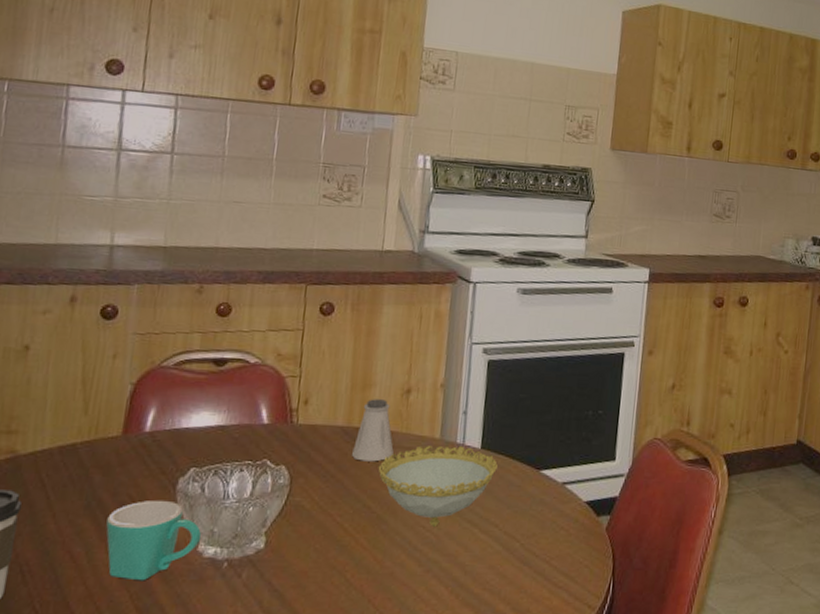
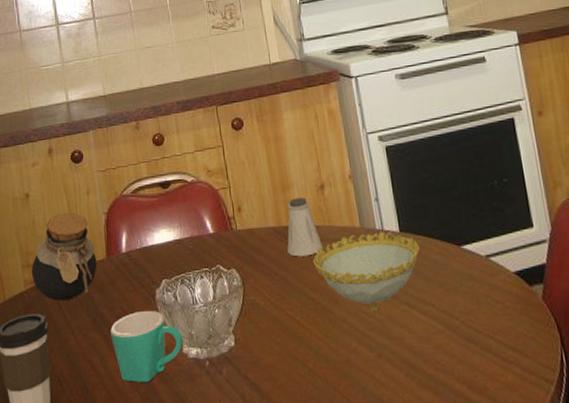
jar: none [10,376,109,479] -> present [31,213,97,301]

